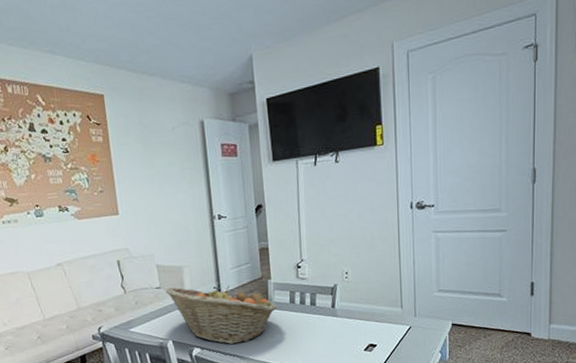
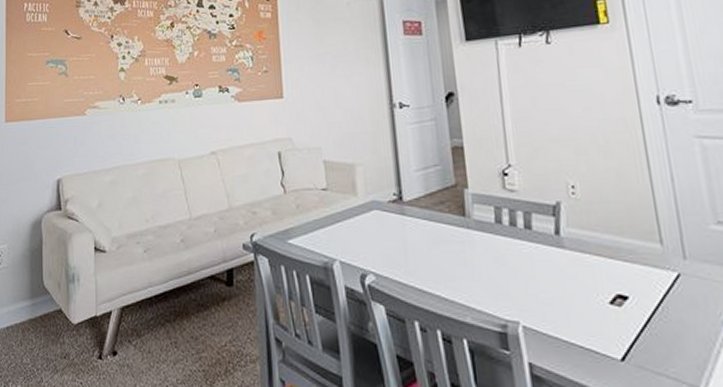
fruit basket: present [165,285,277,345] -> none [332,190,478,275]

